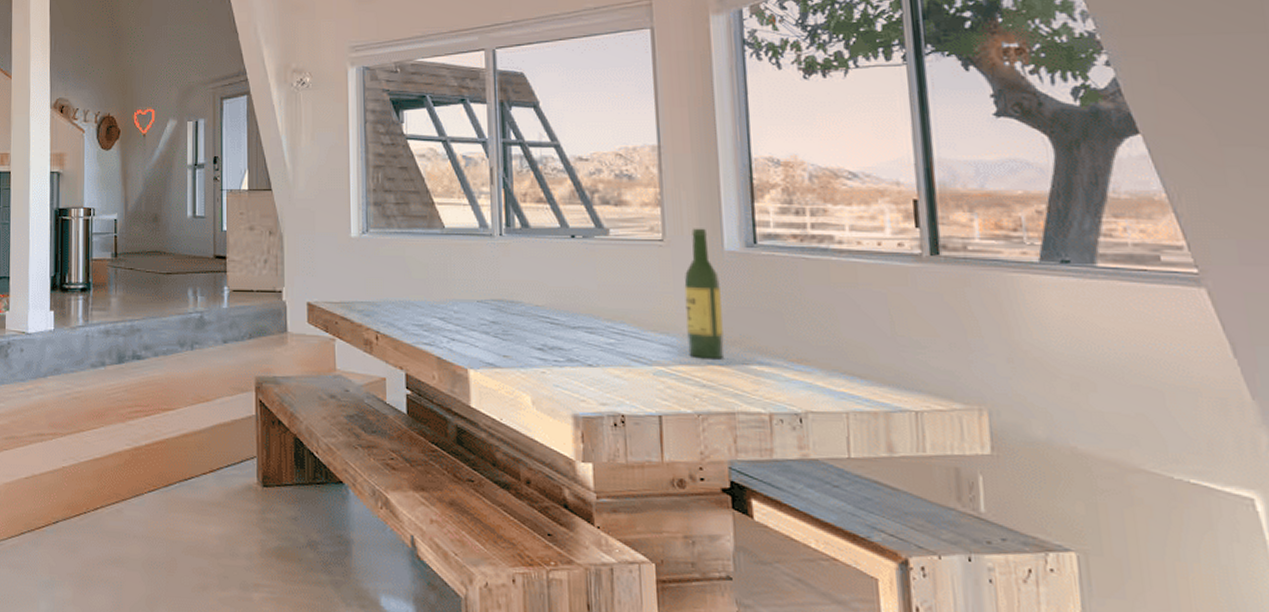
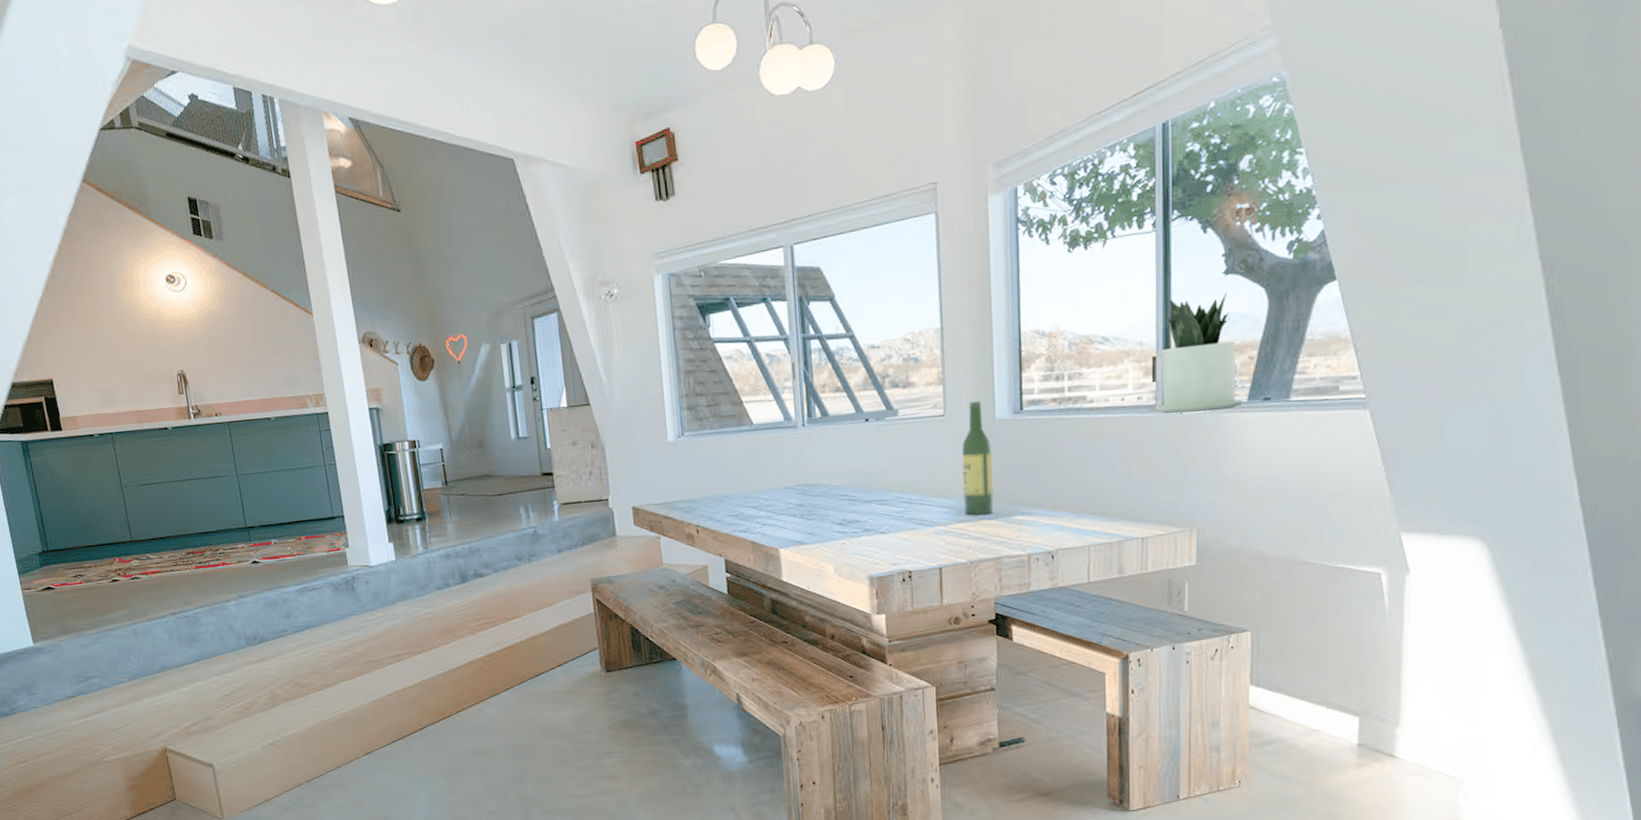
planter: none [920,135,1035,268] -> present [1155,291,1244,414]

